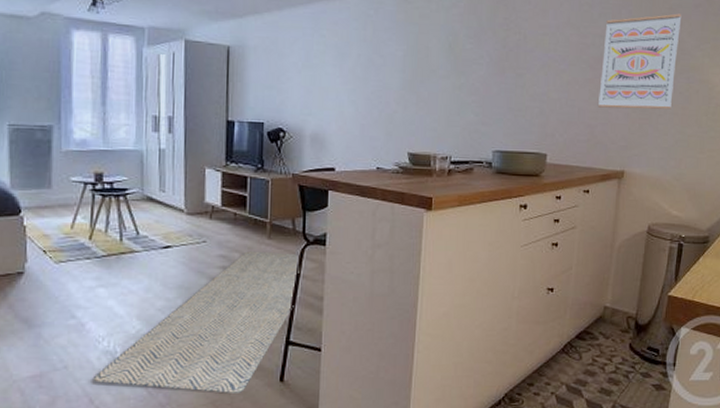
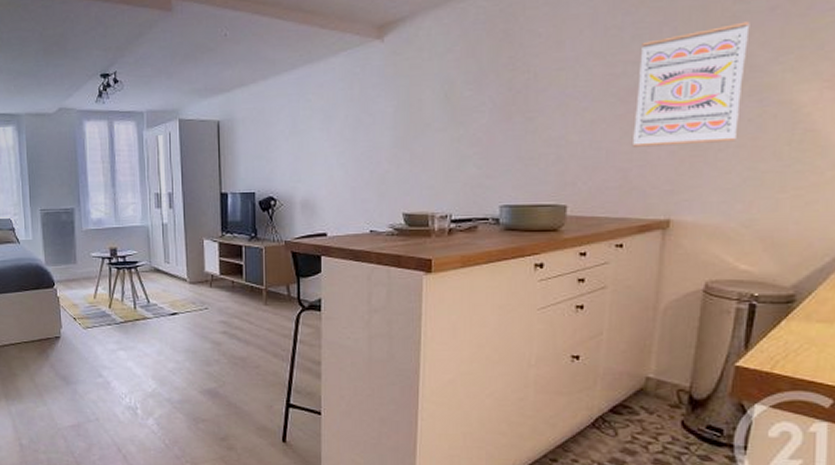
rug: present [94,251,301,393] -> none [120,317,298,451]

